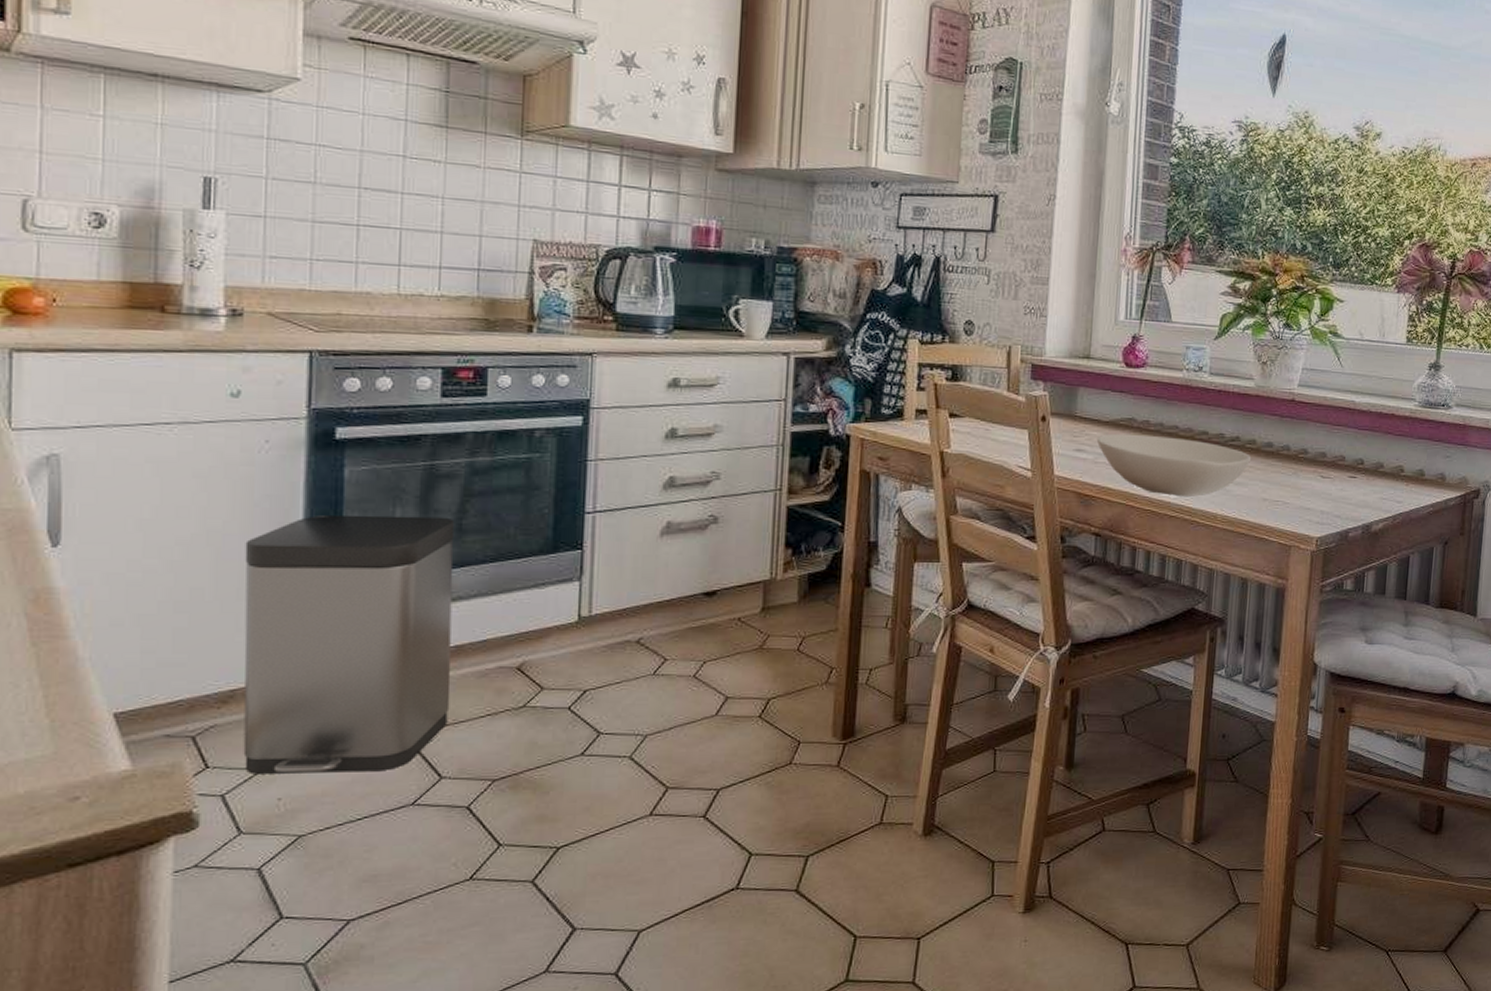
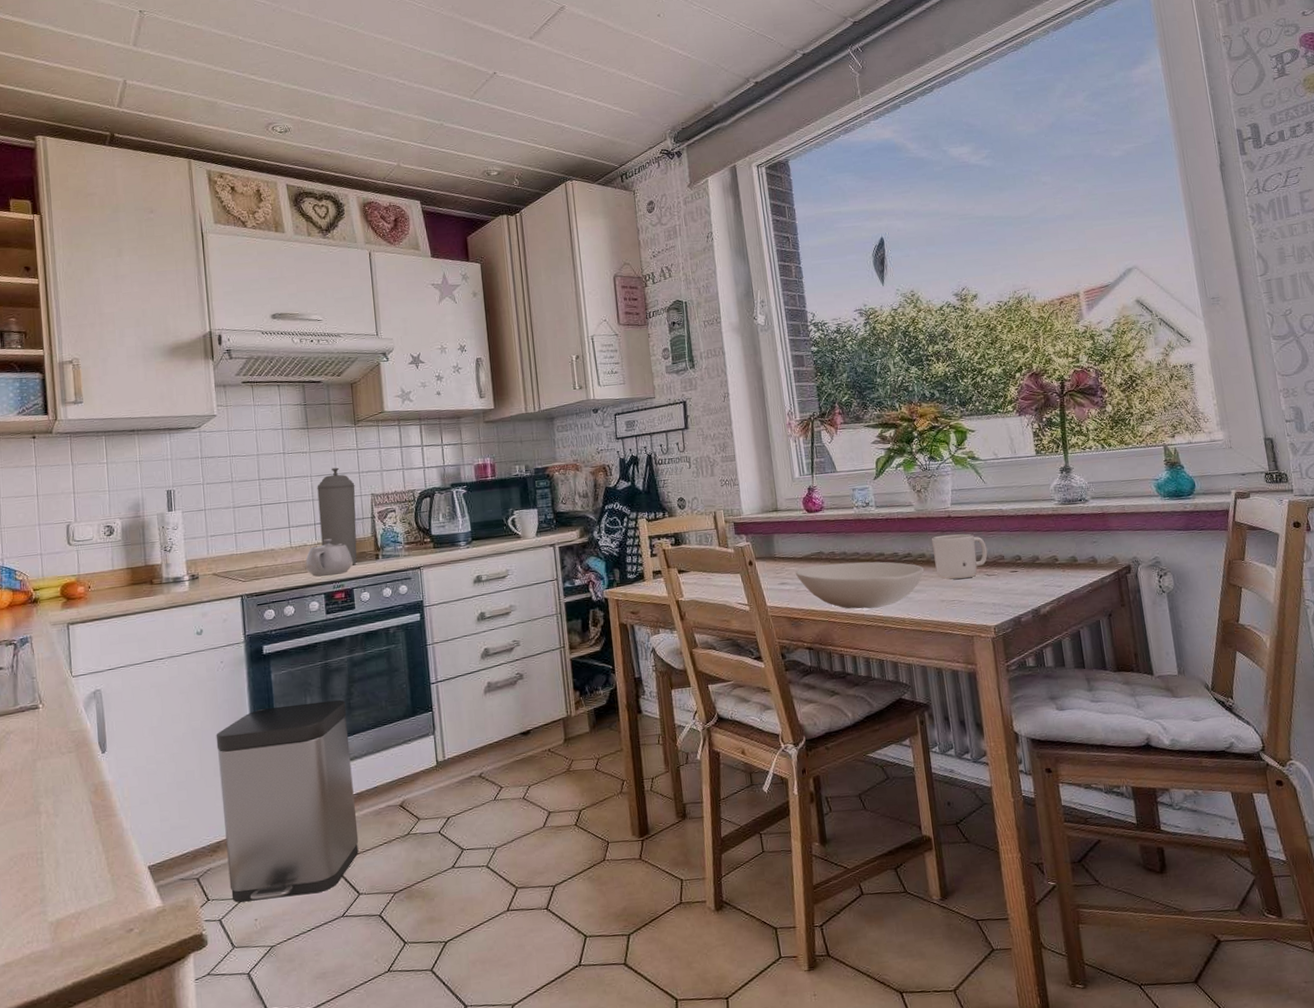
teapot: none [417,292,494,346] -> present [304,539,354,577]
canister: none [447,192,510,336] -> present [317,467,357,566]
mug: none [1264,420,1329,477] -> present [931,533,988,580]

